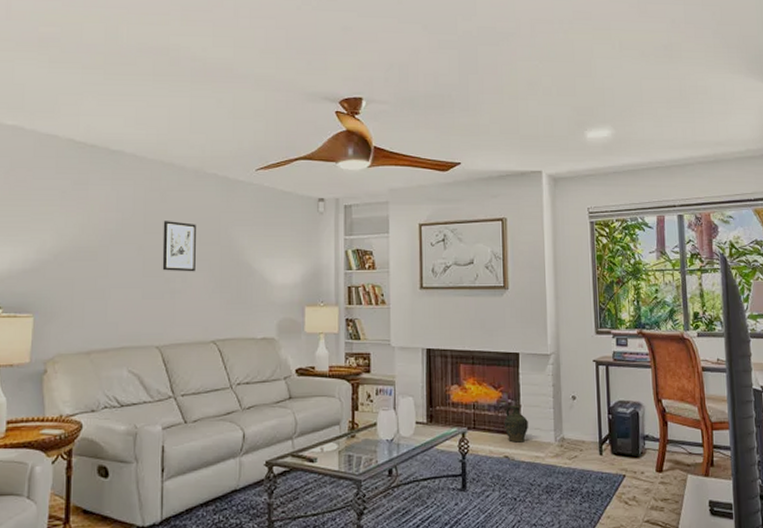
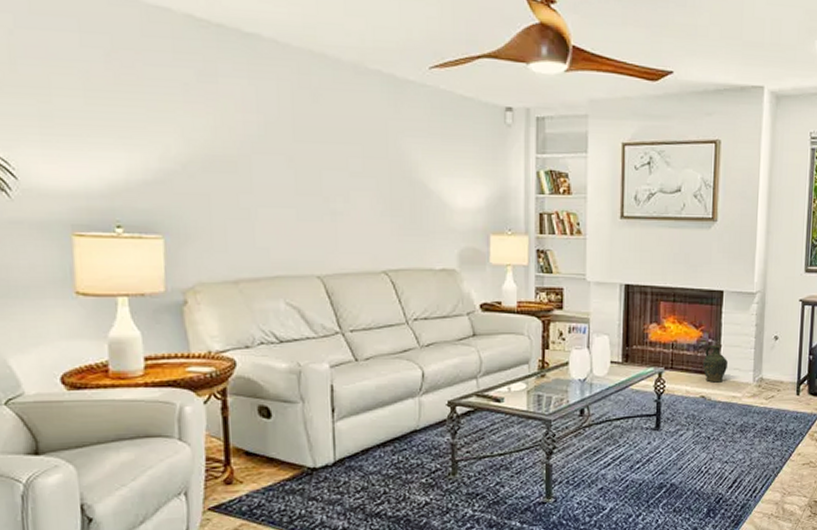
wall art: present [162,221,196,272] -> none [317,127,360,191]

